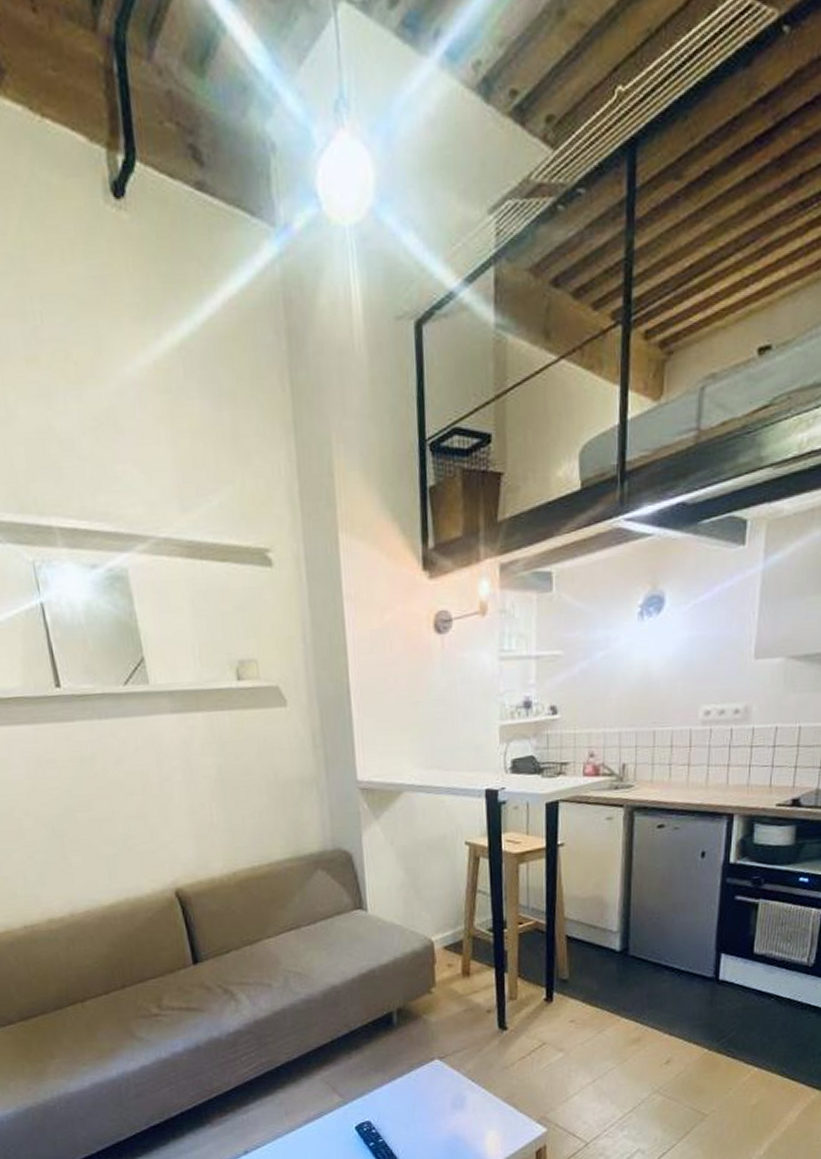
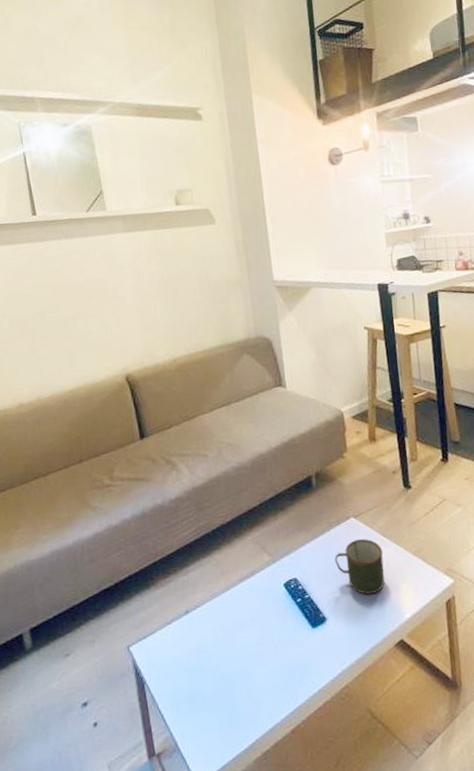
mug: none [414,1082,470,1141] -> present [335,539,385,594]

